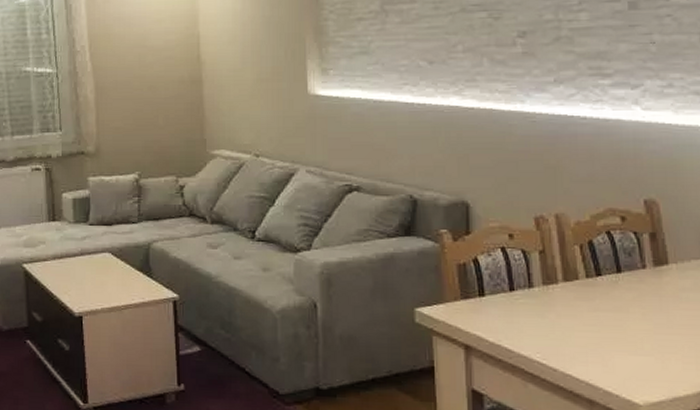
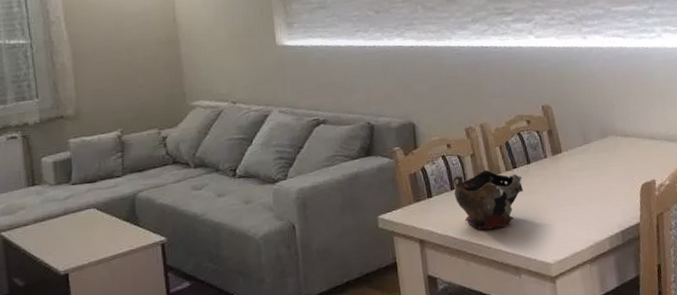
decorative bowl: none [513,272,609,348] -> present [452,169,523,231]

